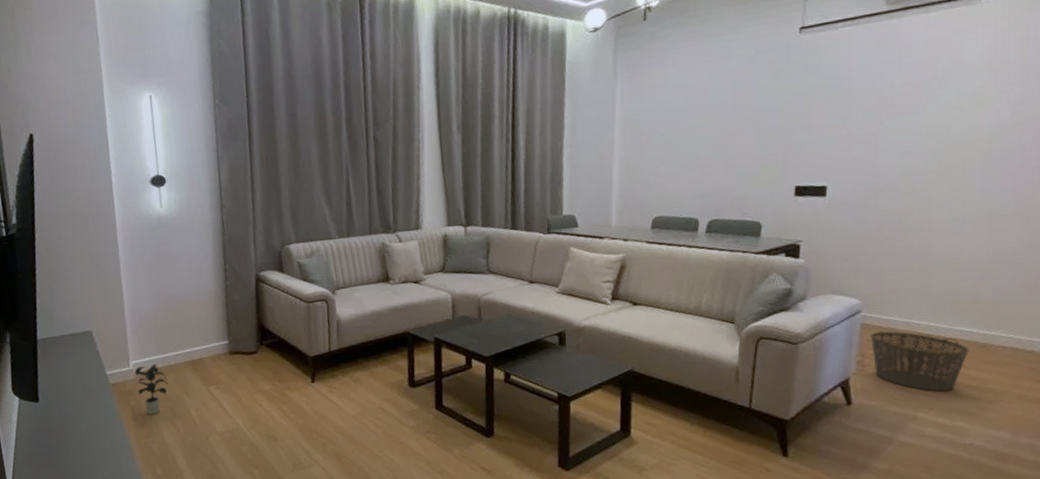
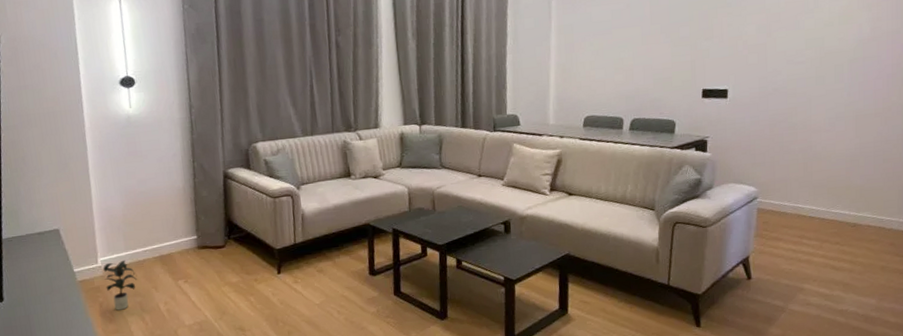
basket: present [870,331,969,392] -> none [765,214,843,266]

